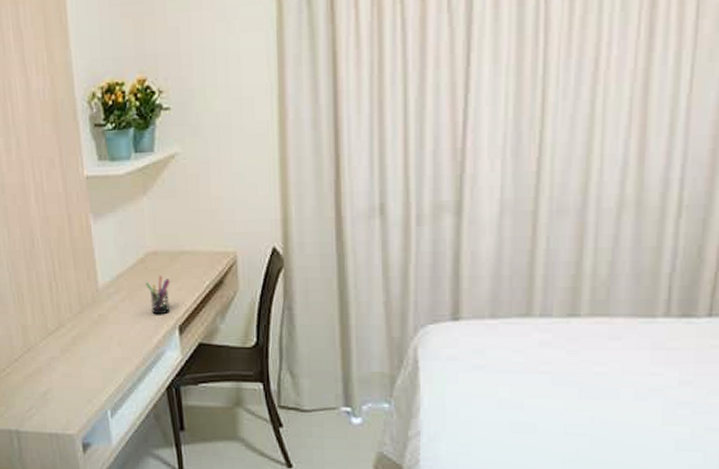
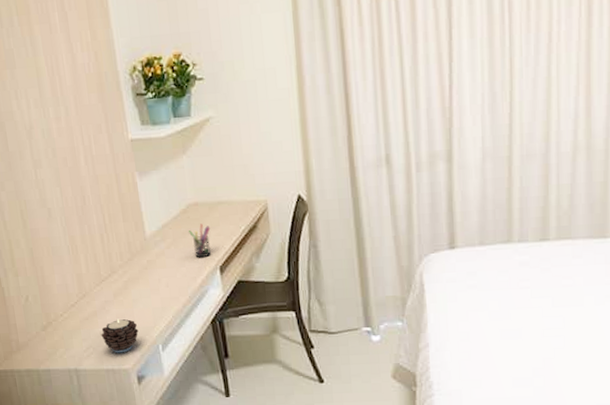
candle: none [45,378,86,417] -> present [101,319,139,353]

